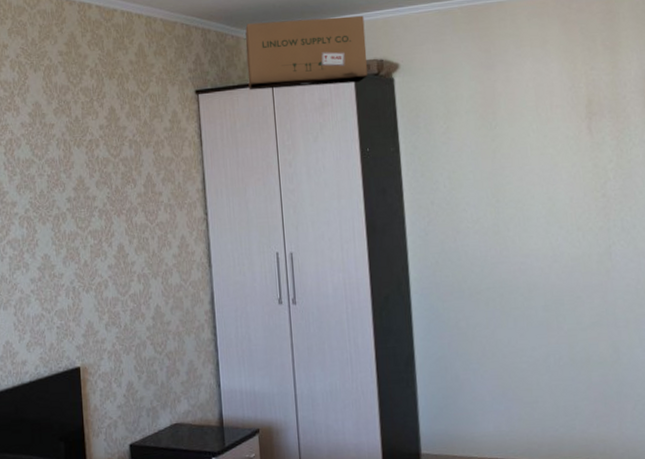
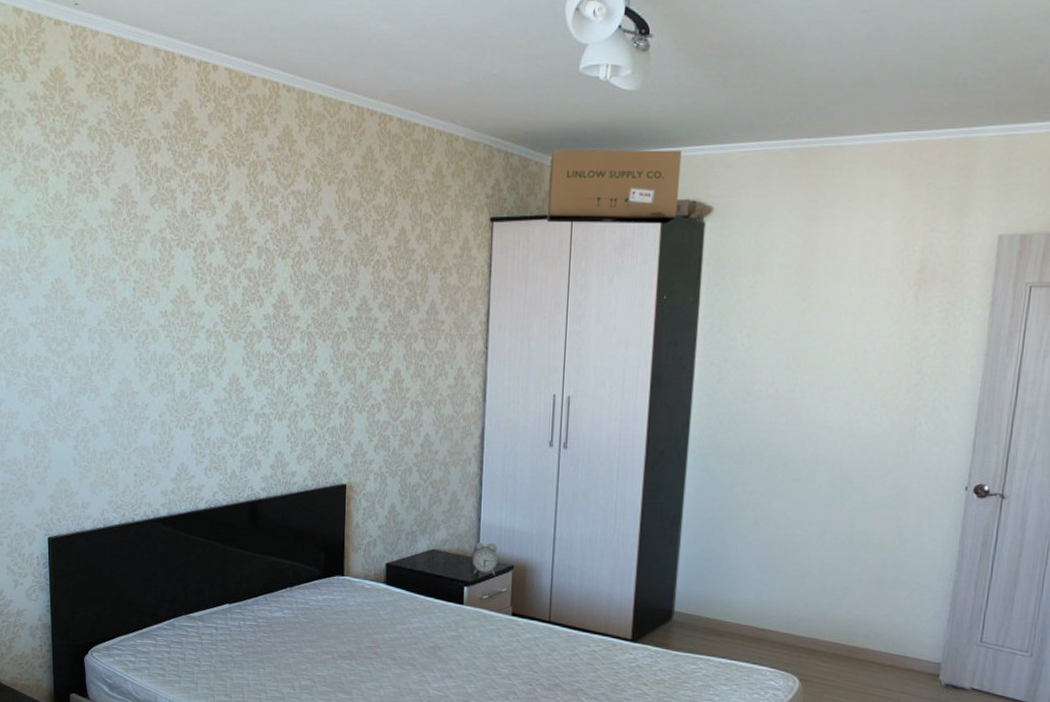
alarm clock: none [216,408,243,444] -> present [472,542,498,576]

